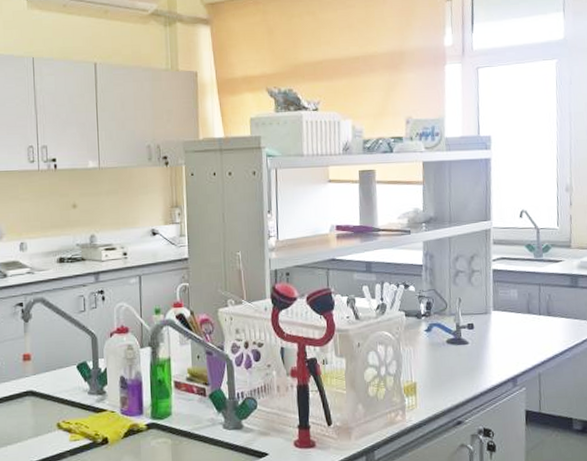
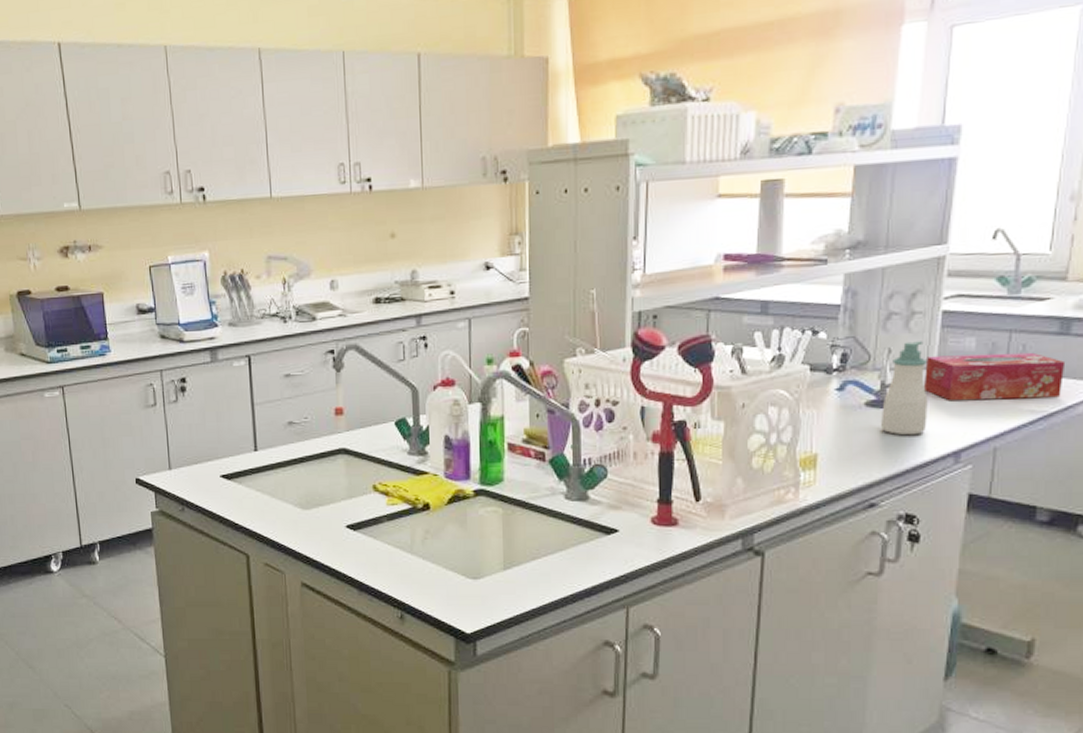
soap bottle: none [459,292,491,366] -> present [881,341,928,436]
tissue box: none [485,300,578,338] -> present [923,352,1066,401]

